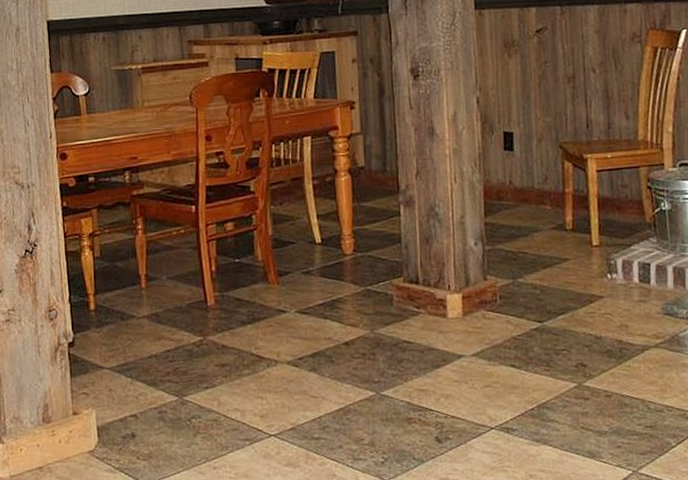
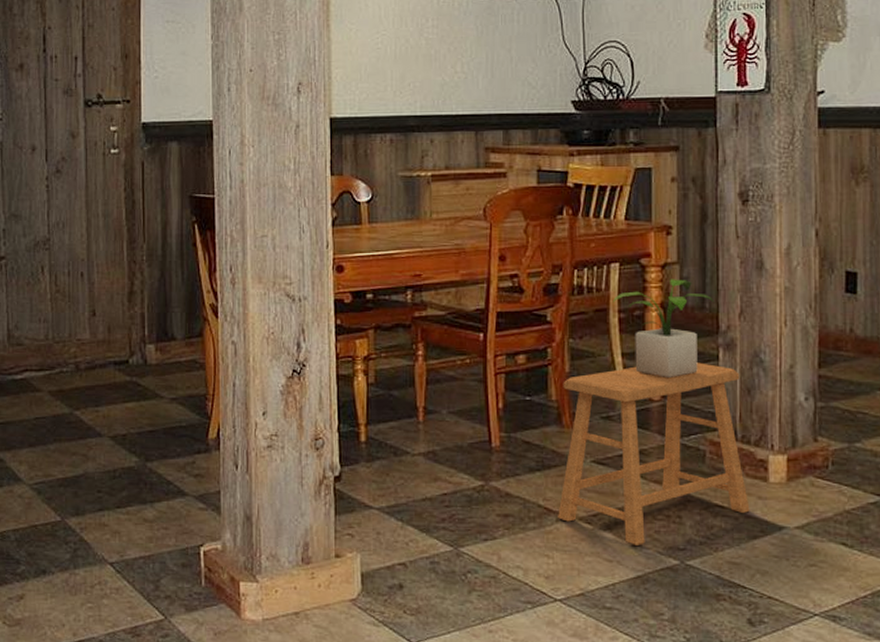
stool: none [267,218,433,382] -> present [558,362,750,545]
potted plant: none [306,147,394,235] -> present [612,279,715,379]

